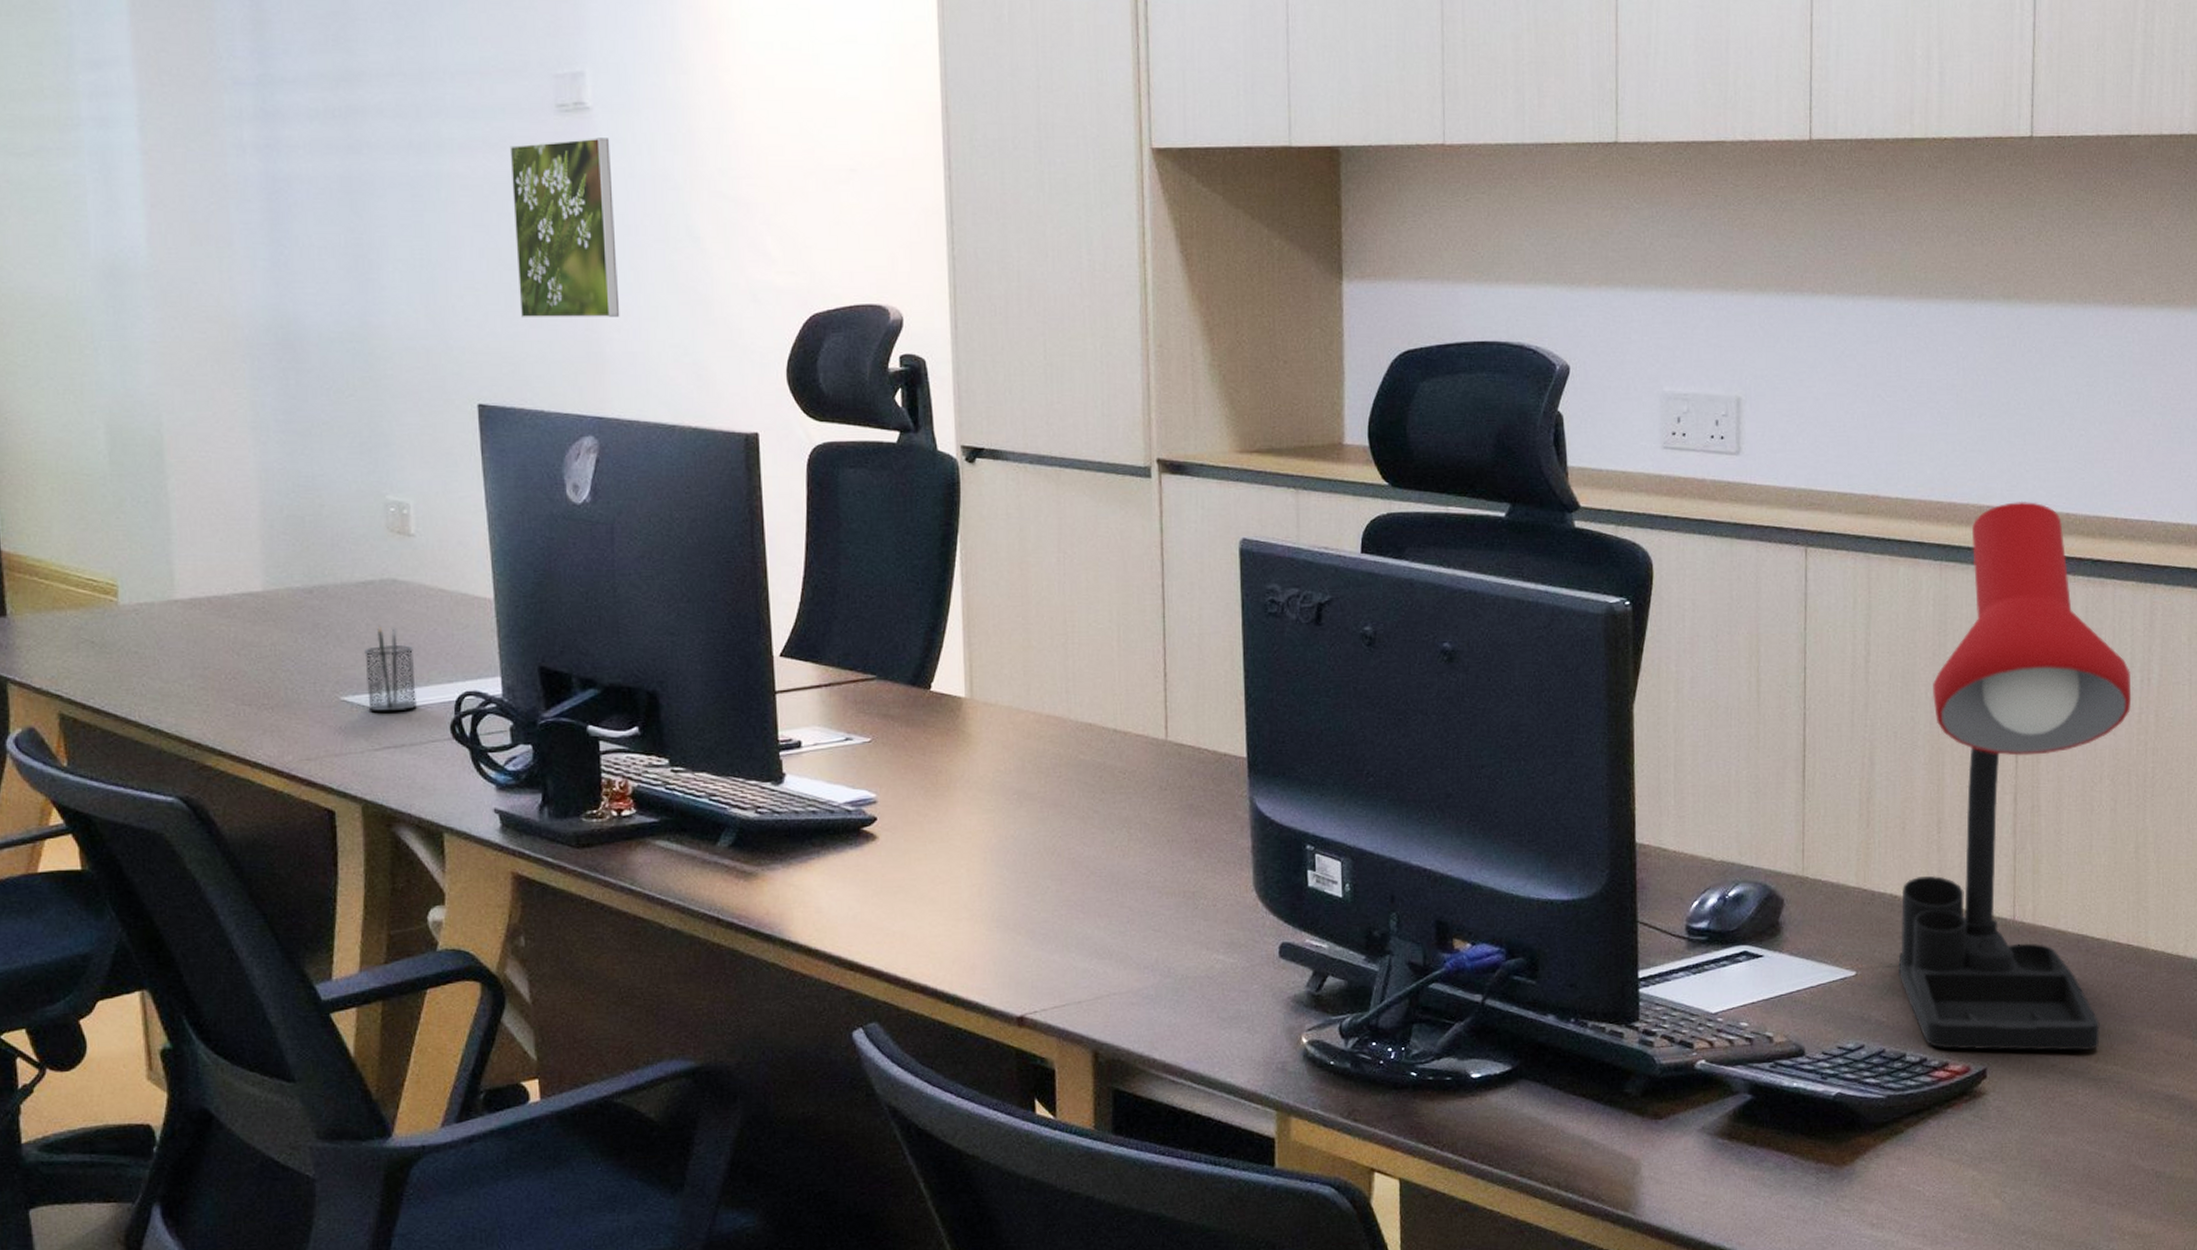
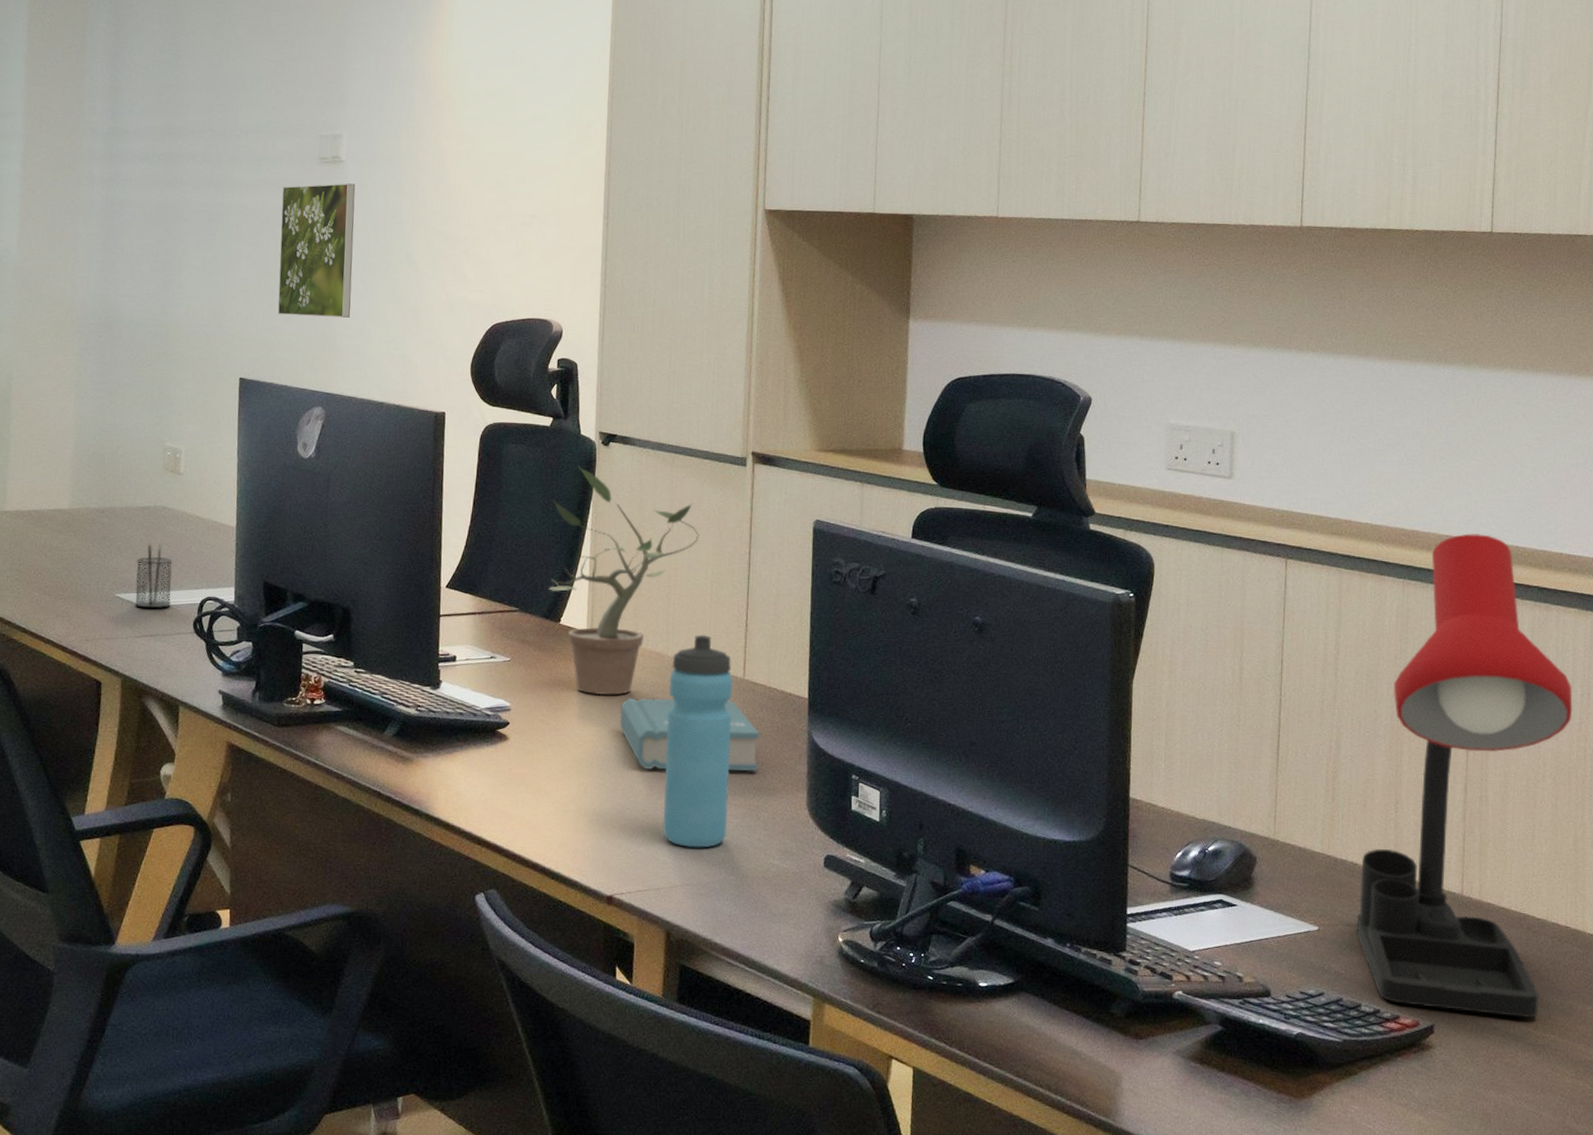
potted plant: none [908,491,1099,775] -> present [548,466,700,696]
book: none [1016,767,1192,861] -> present [620,697,760,772]
water bottle: none [1074,690,1158,949] -> present [662,634,734,848]

